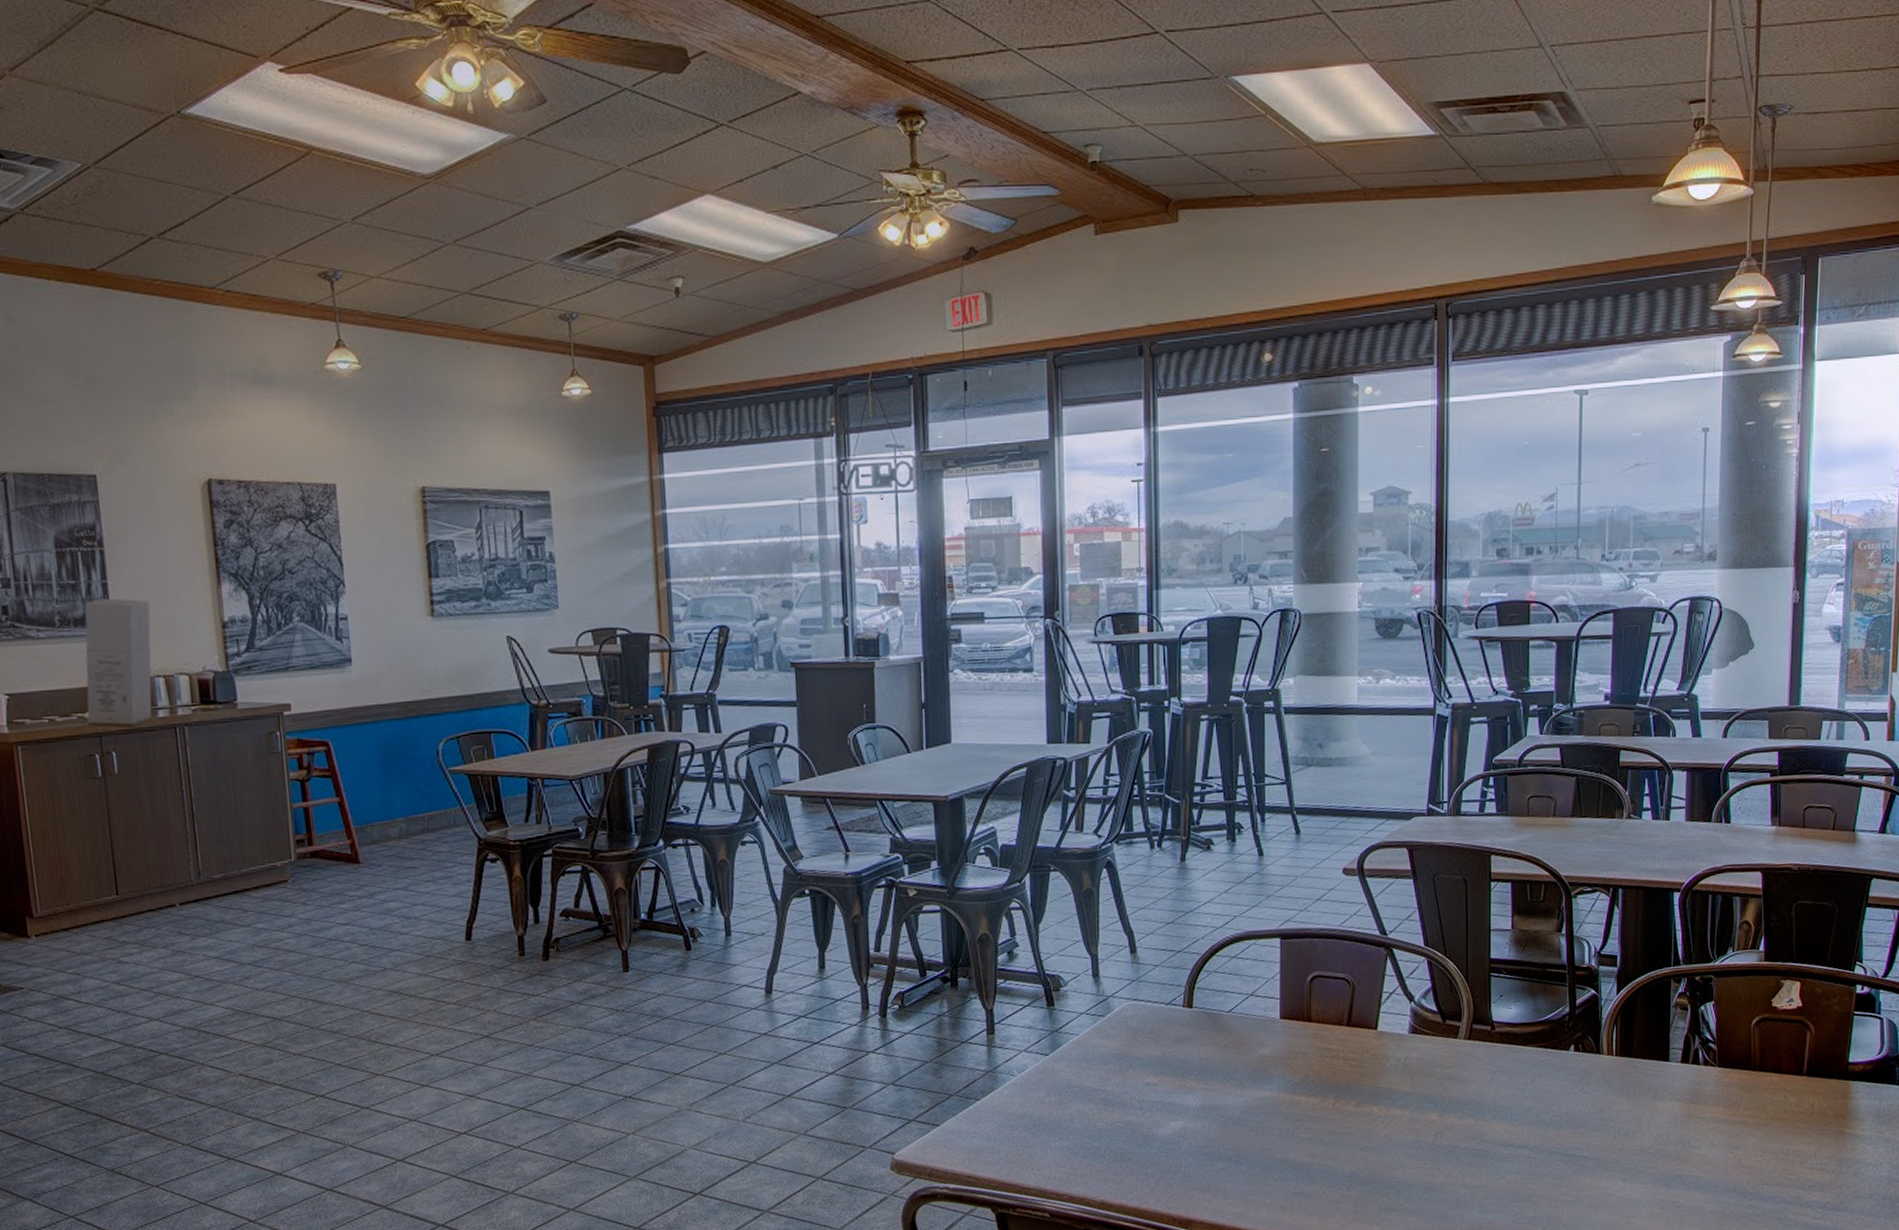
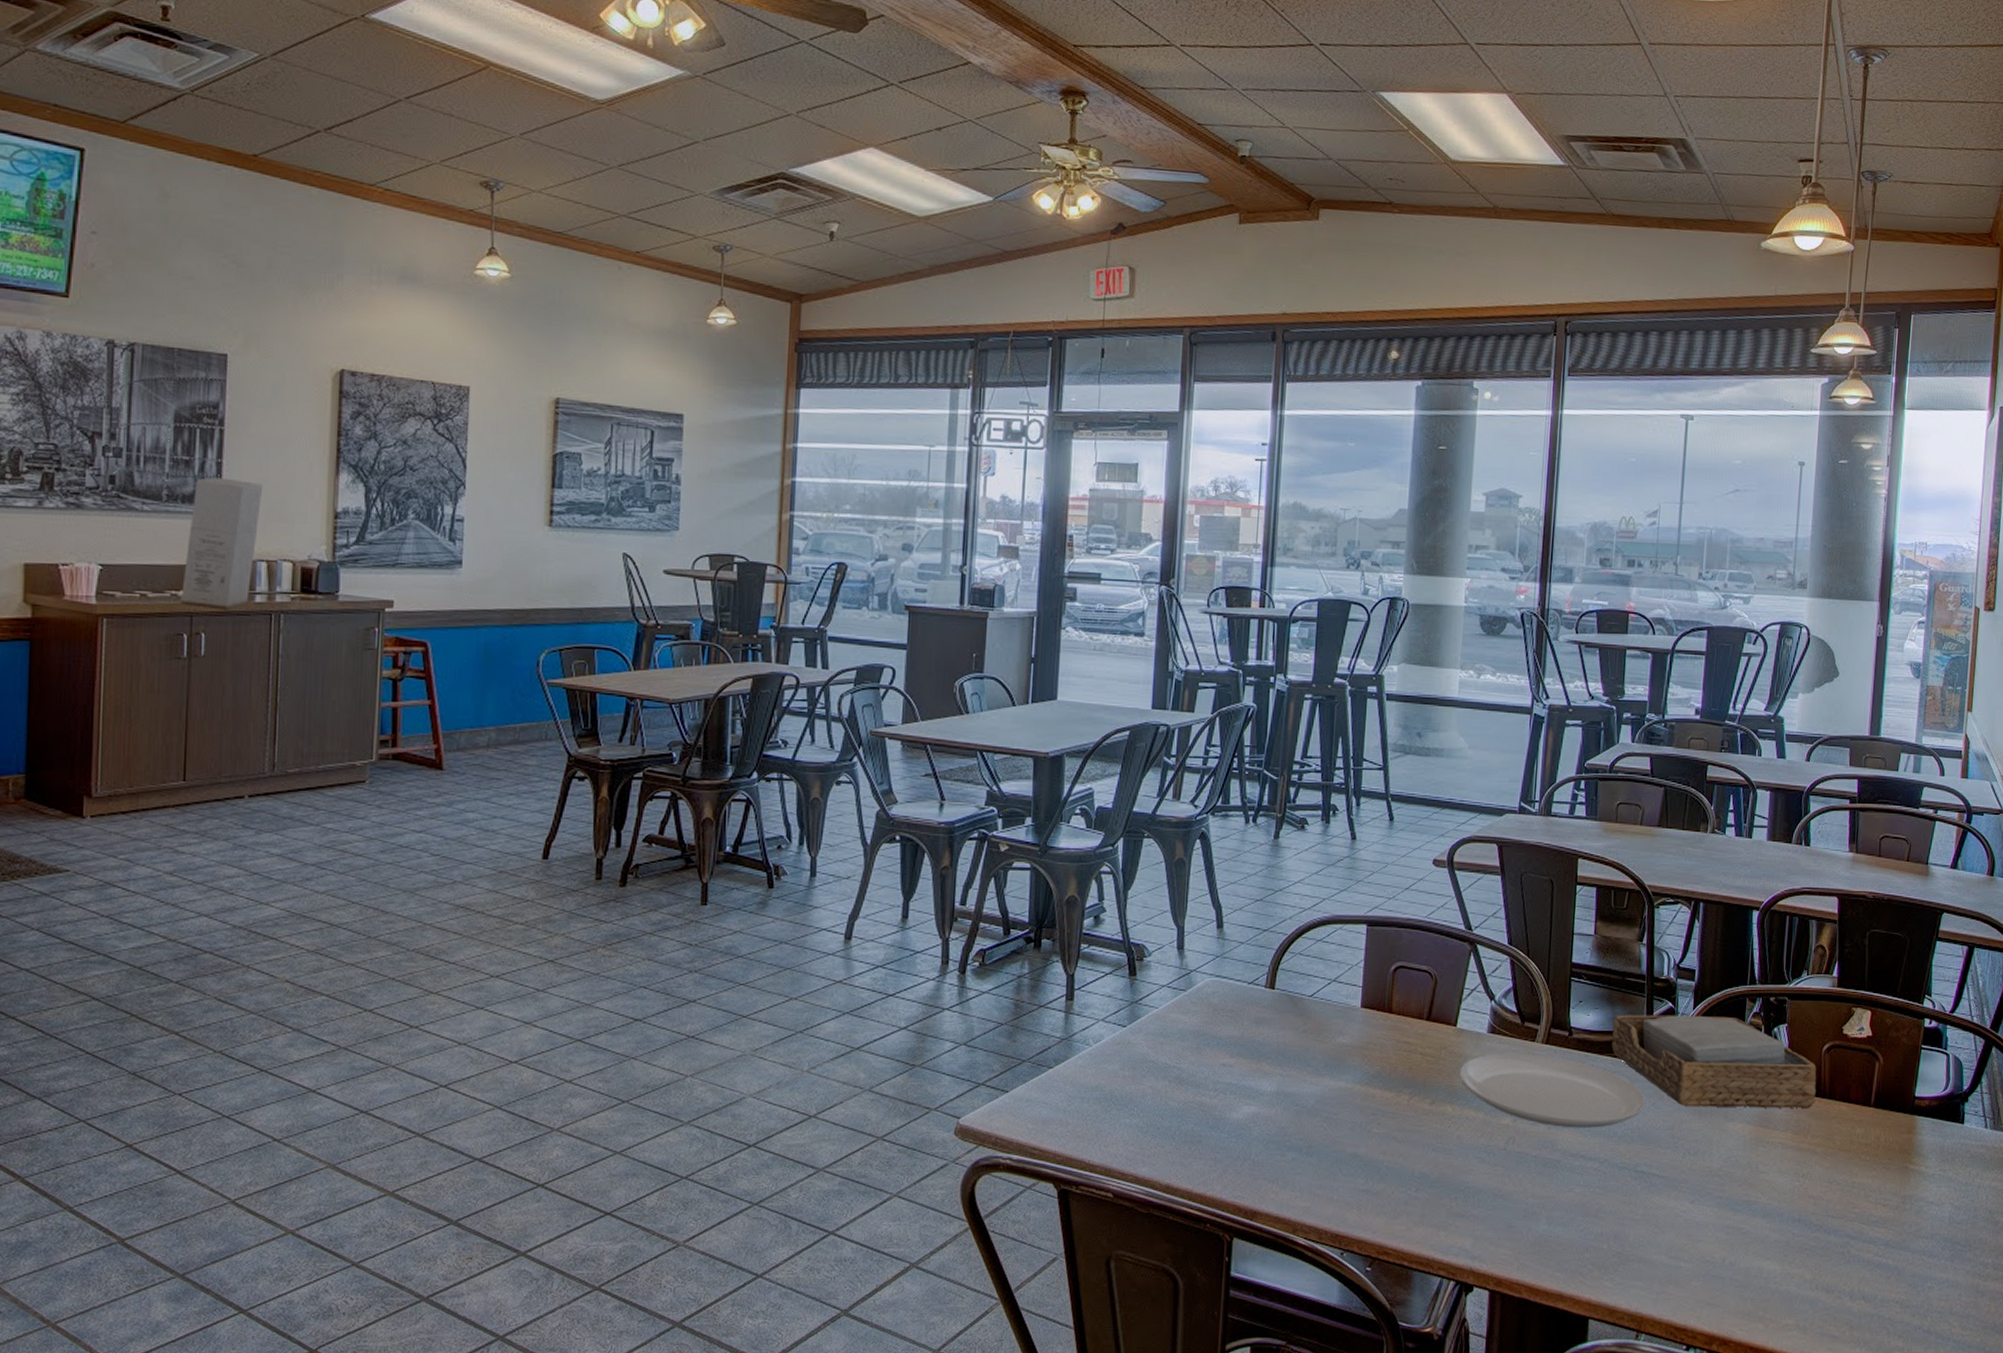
plate: none [1383,1050,1573,1119] -> present [1459,1054,1646,1128]
napkin holder: none [1535,999,1747,1090] -> present [1611,1015,1817,1109]

